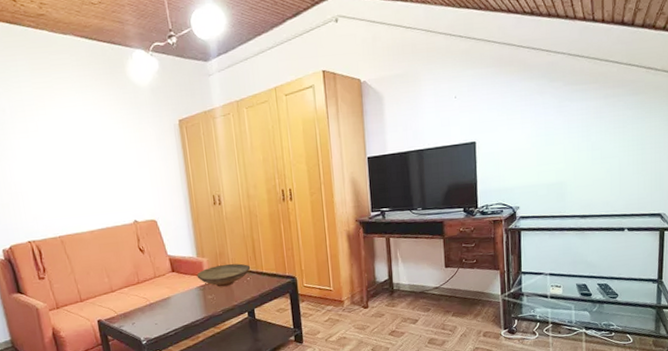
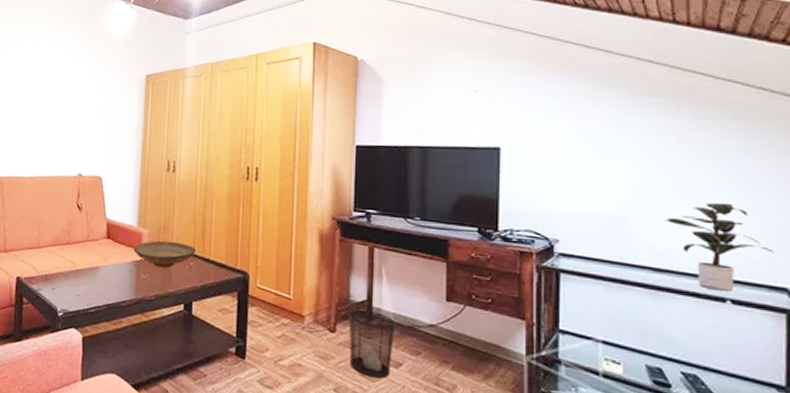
waste bin: none [376,286,411,335] -> present [348,309,396,379]
potted plant: none [588,159,654,224] -> present [665,202,775,292]

